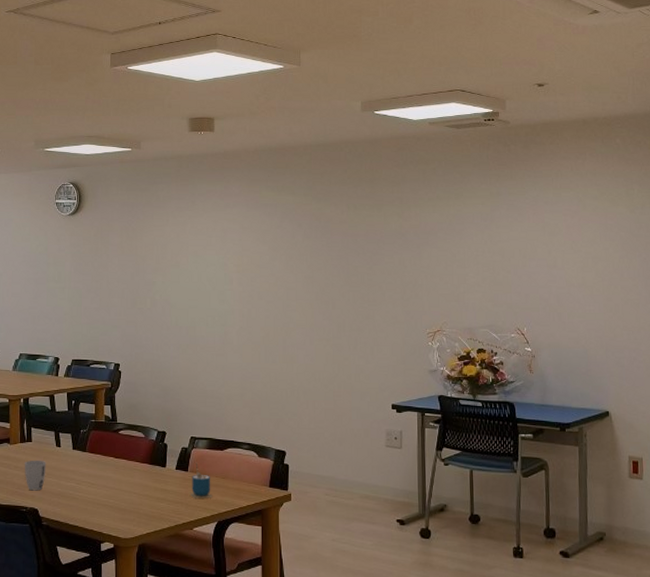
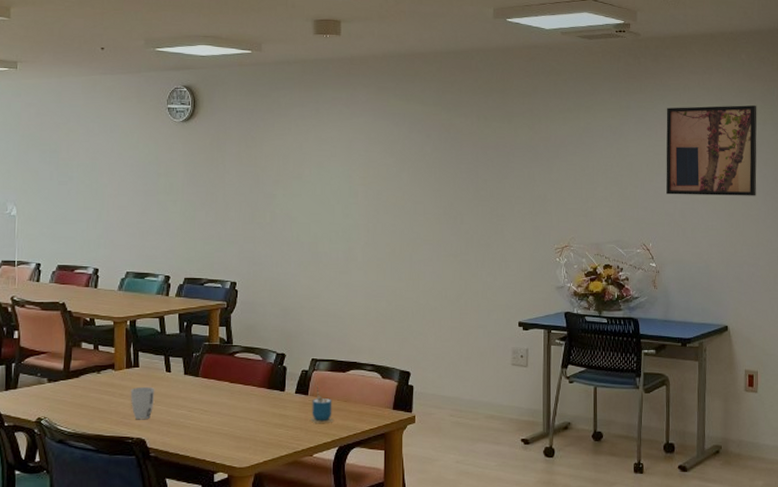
wall art: none [538,190,636,281] -> present [666,105,757,196]

